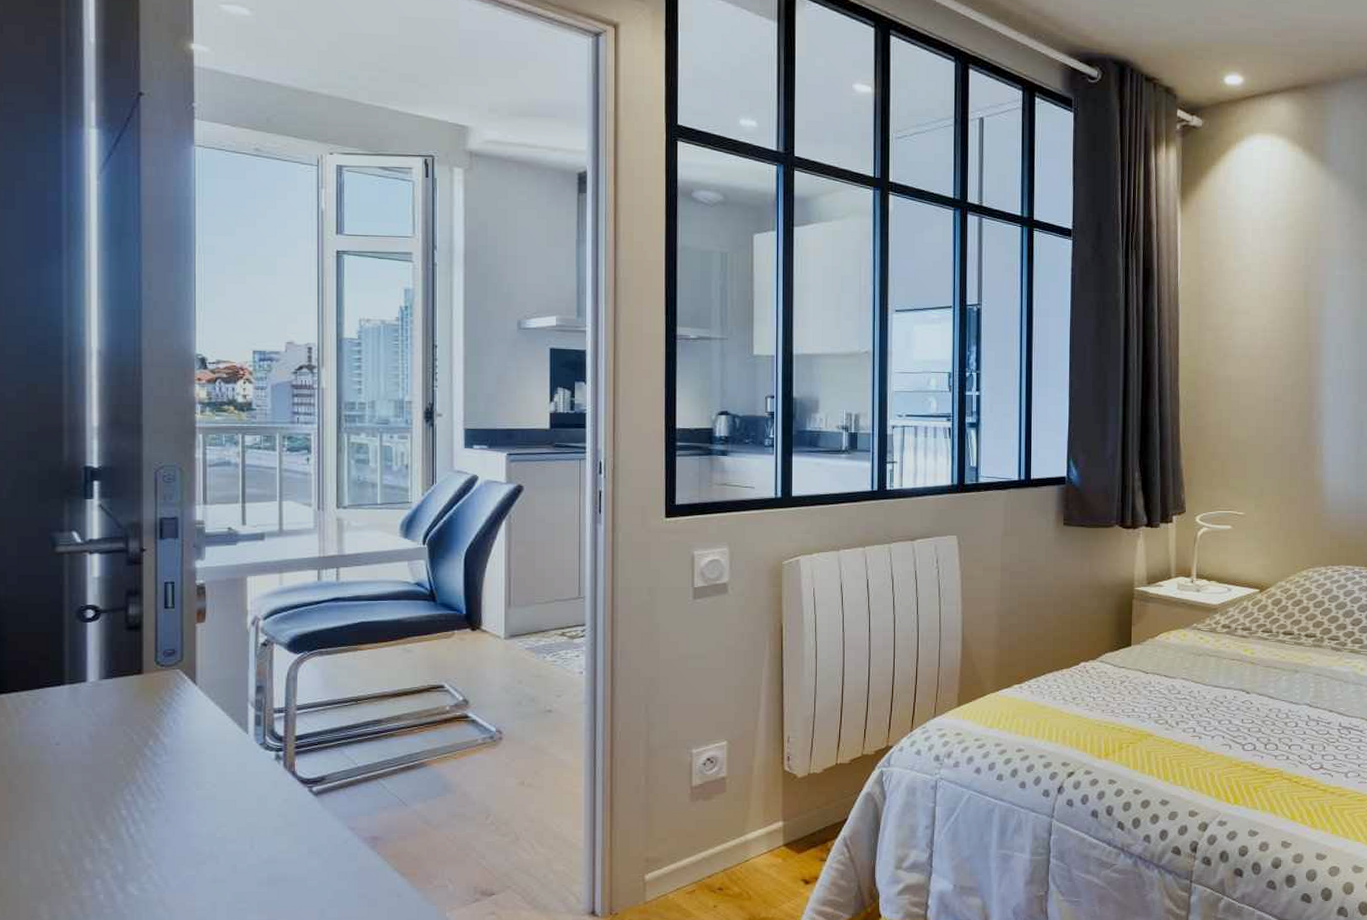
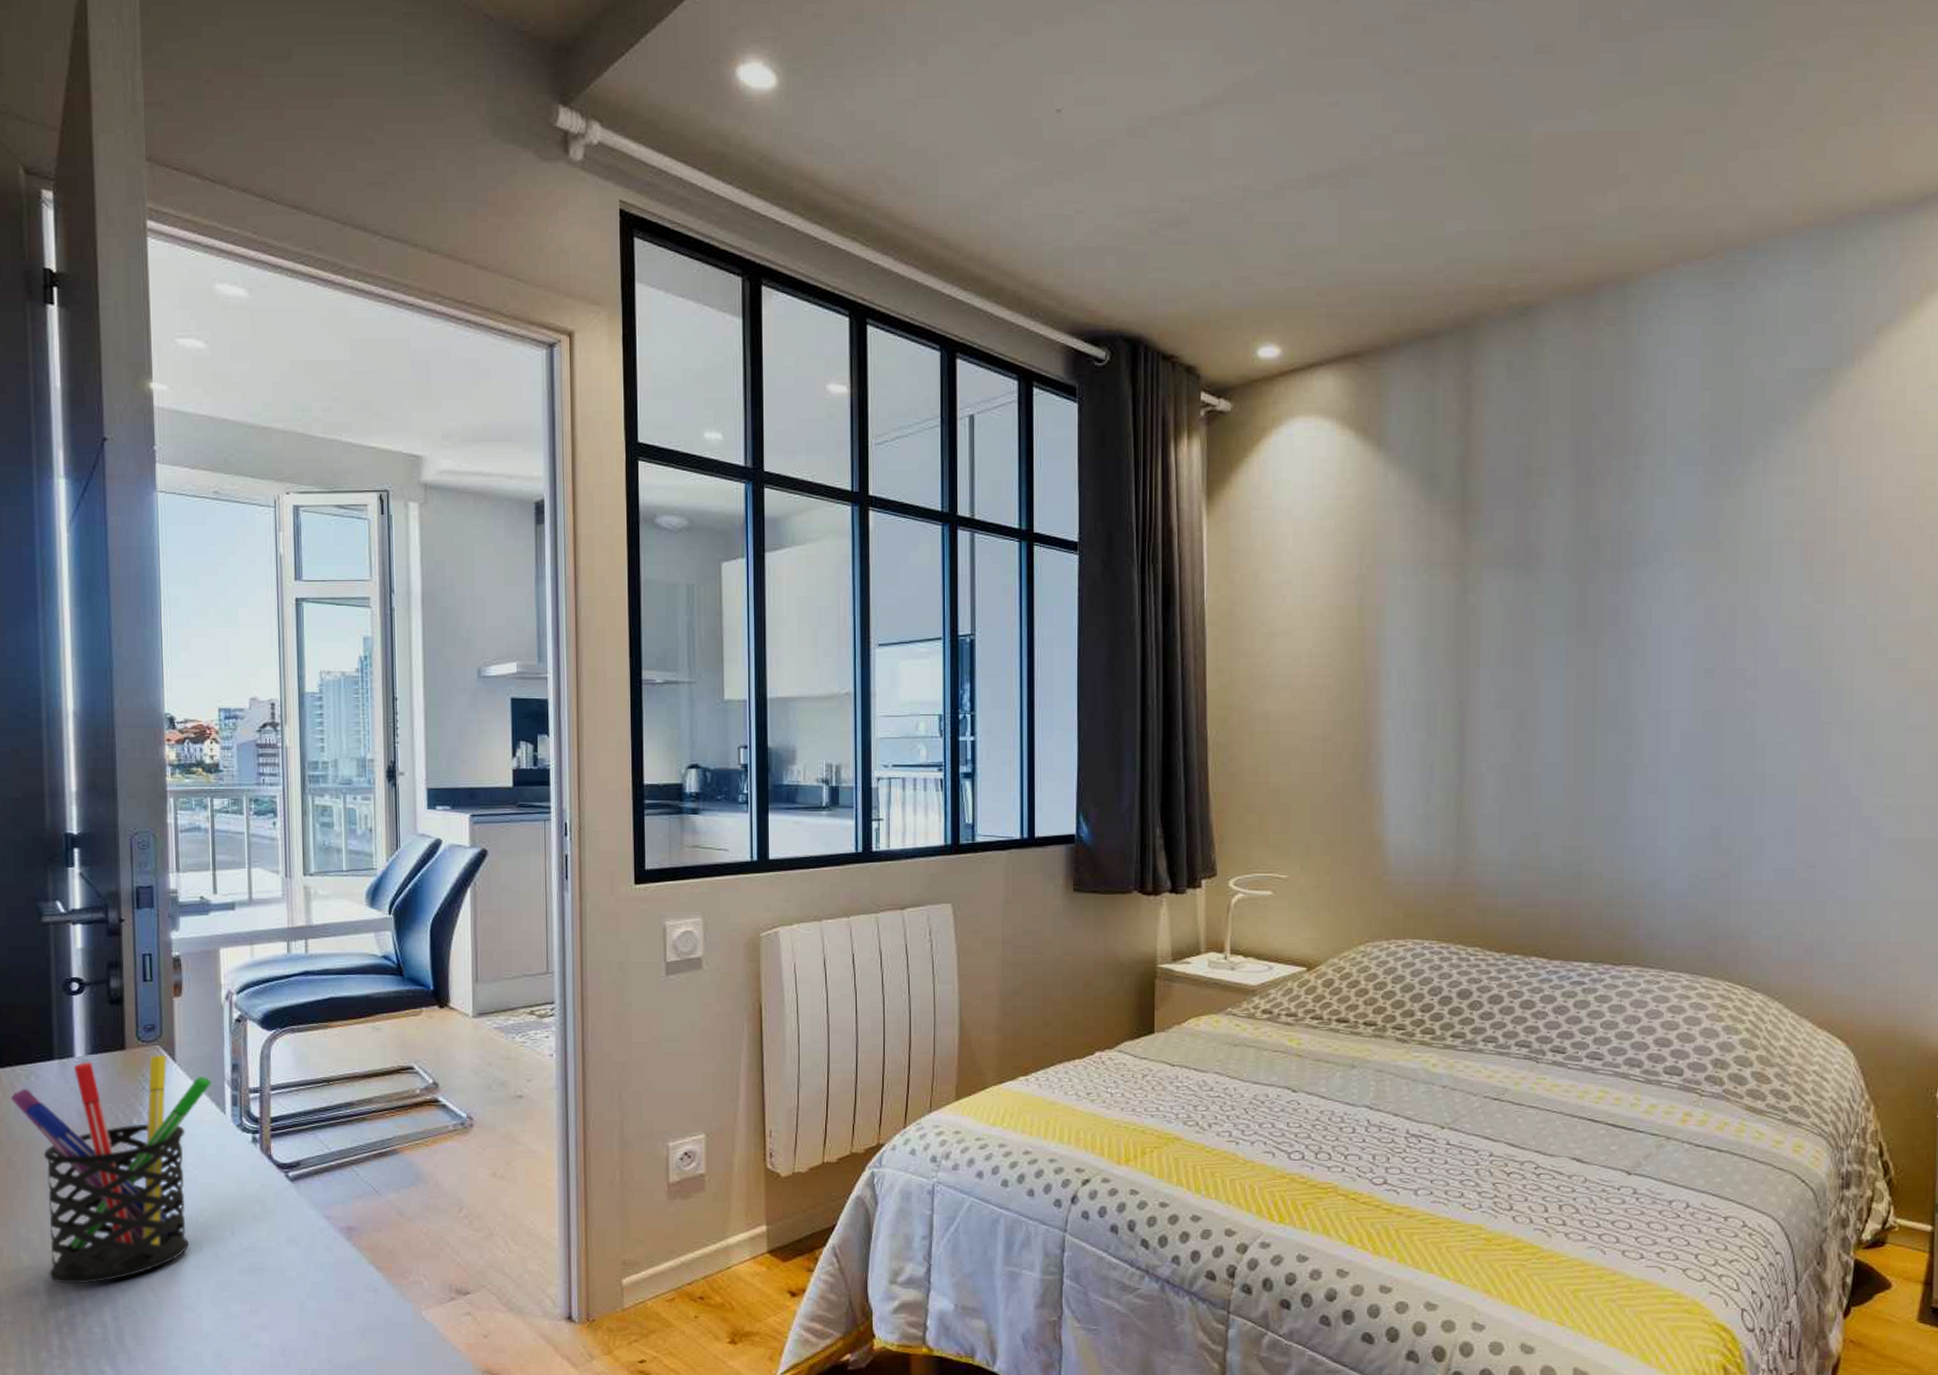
pen holder: none [14,678,234,903] -> present [10,1054,211,1284]

